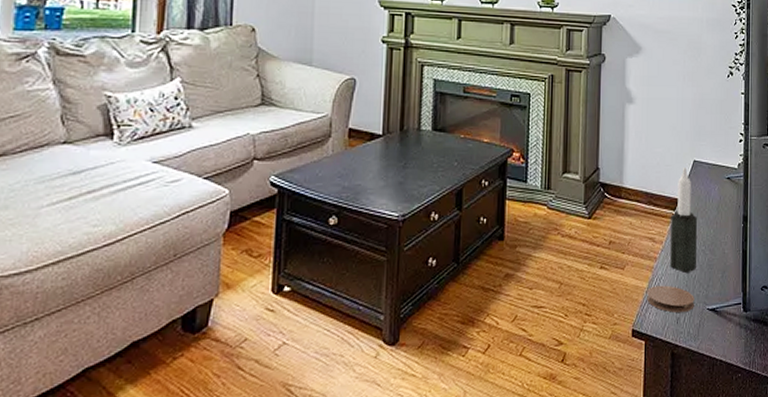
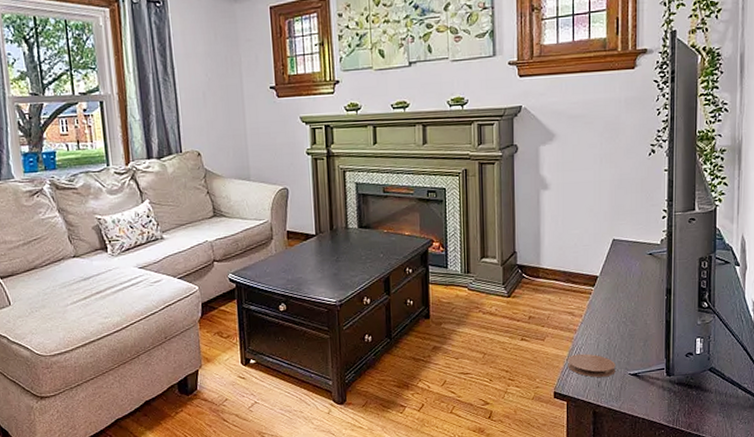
candle: present [670,168,697,273] -> none [590,246,617,342]

